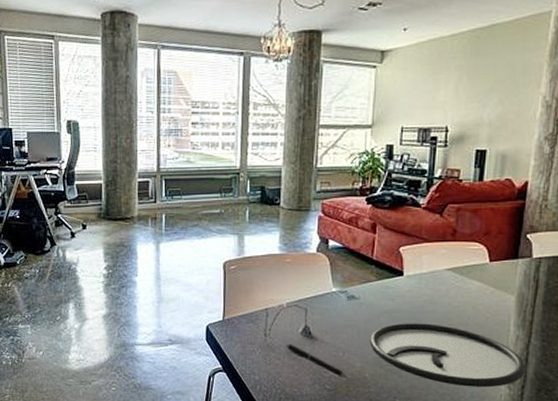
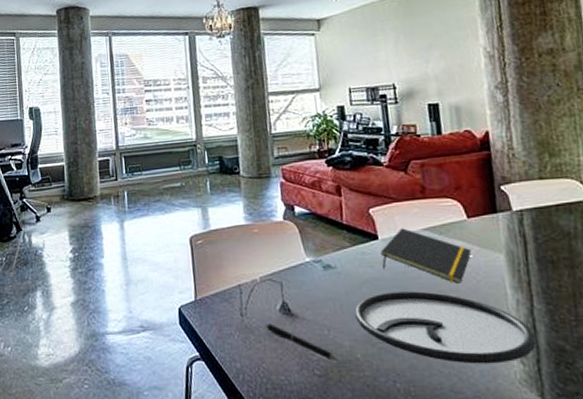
notepad: none [403,267,487,319] -> present [380,228,472,283]

